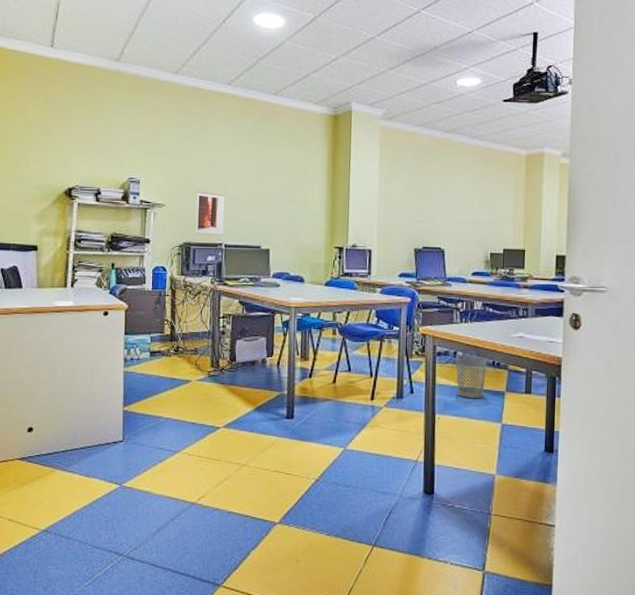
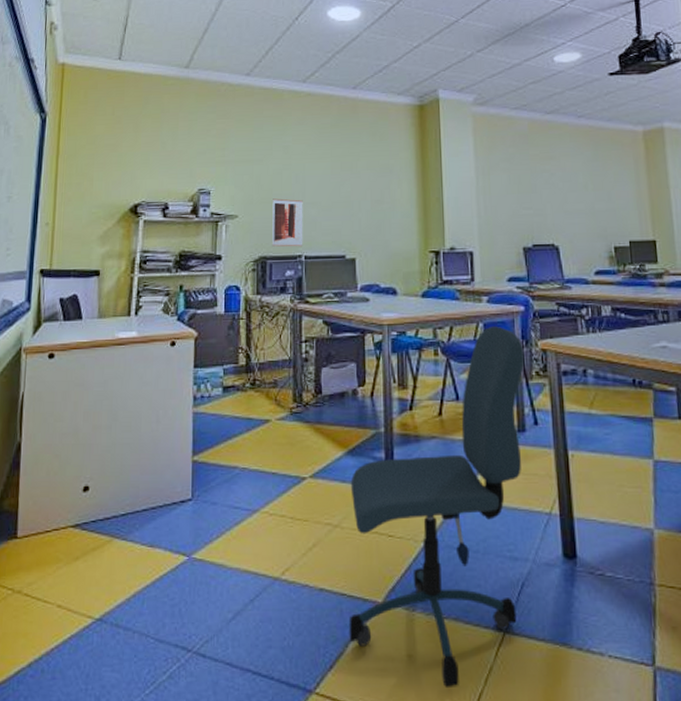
office chair: none [251,312,408,584] -> present [348,325,525,689]
wastebasket: present [456,355,487,399] -> none [586,373,627,429]

